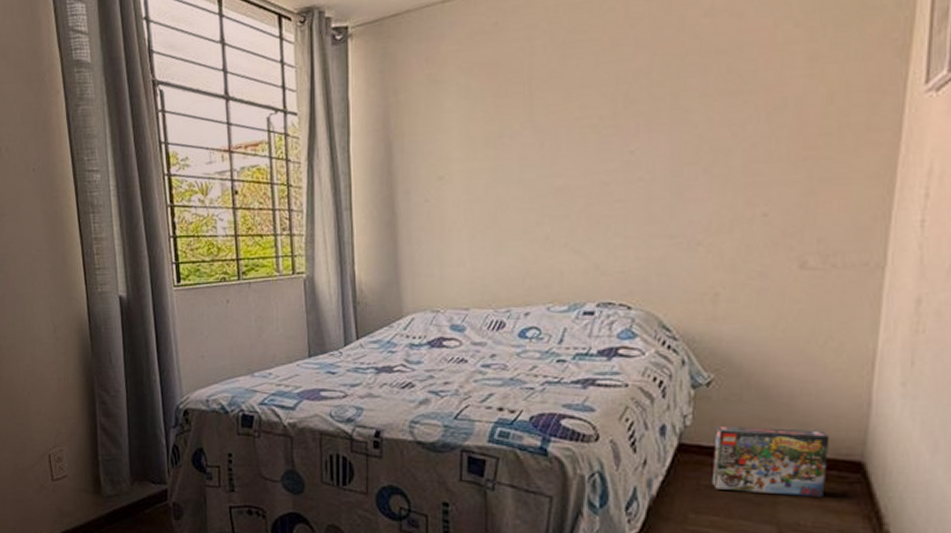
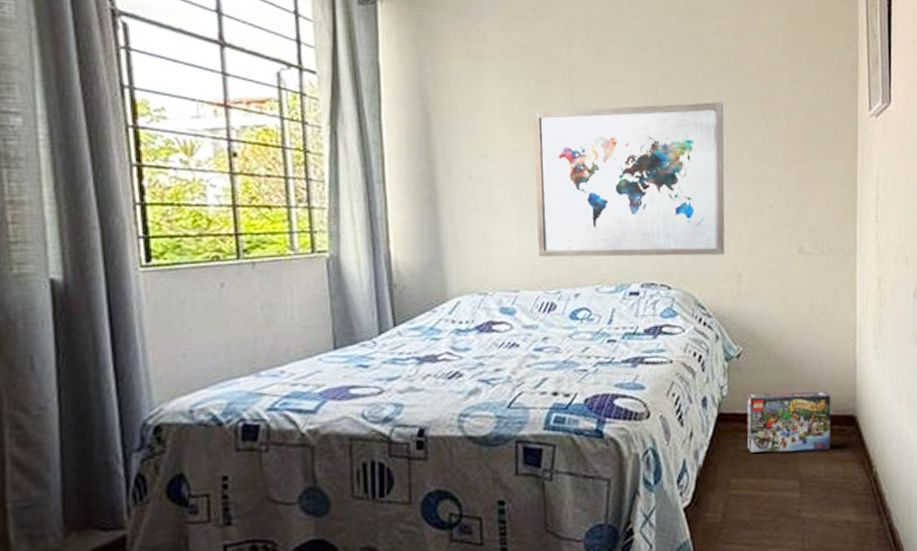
wall art: none [489,96,712,277] -> present [533,102,725,258]

